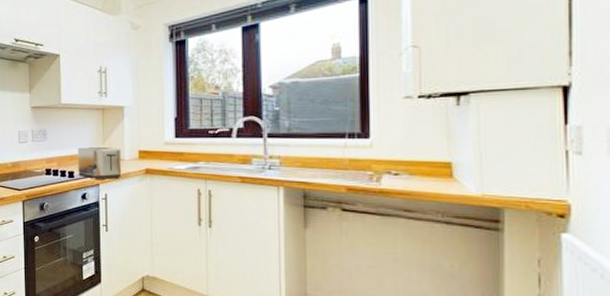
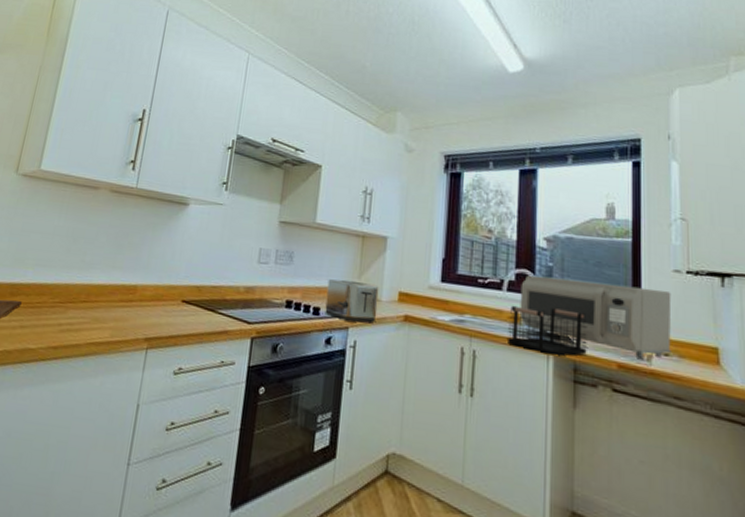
dish rack: none [239,146,316,187] -> present [508,305,587,356]
microwave: none [249,116,402,180] -> present [520,275,672,359]

